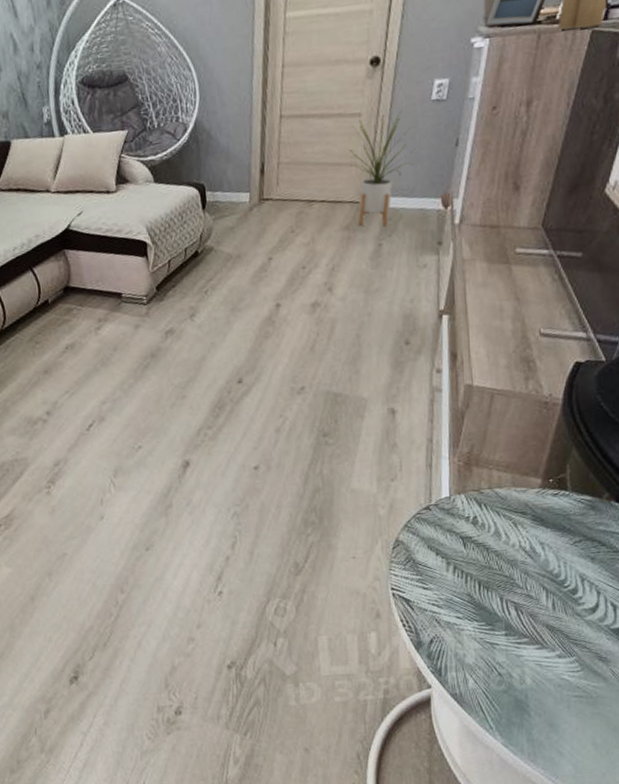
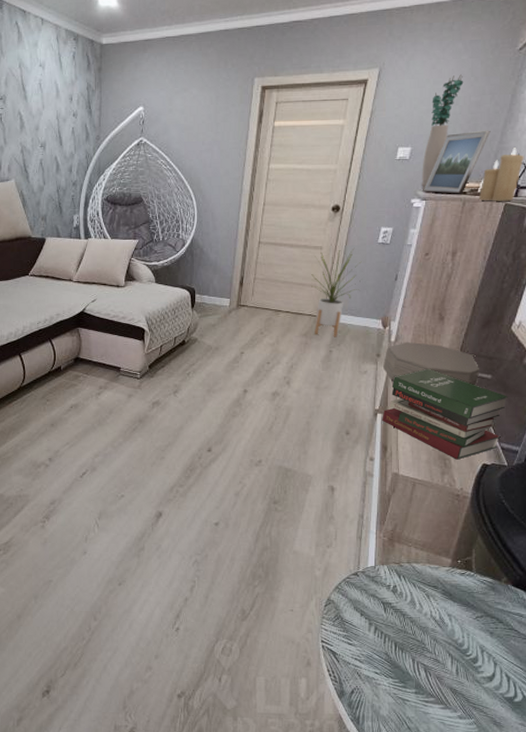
decorative box: none [446,222,574,273] -> present [383,342,485,388]
books: none [449,252,604,361] -> present [382,368,508,460]

